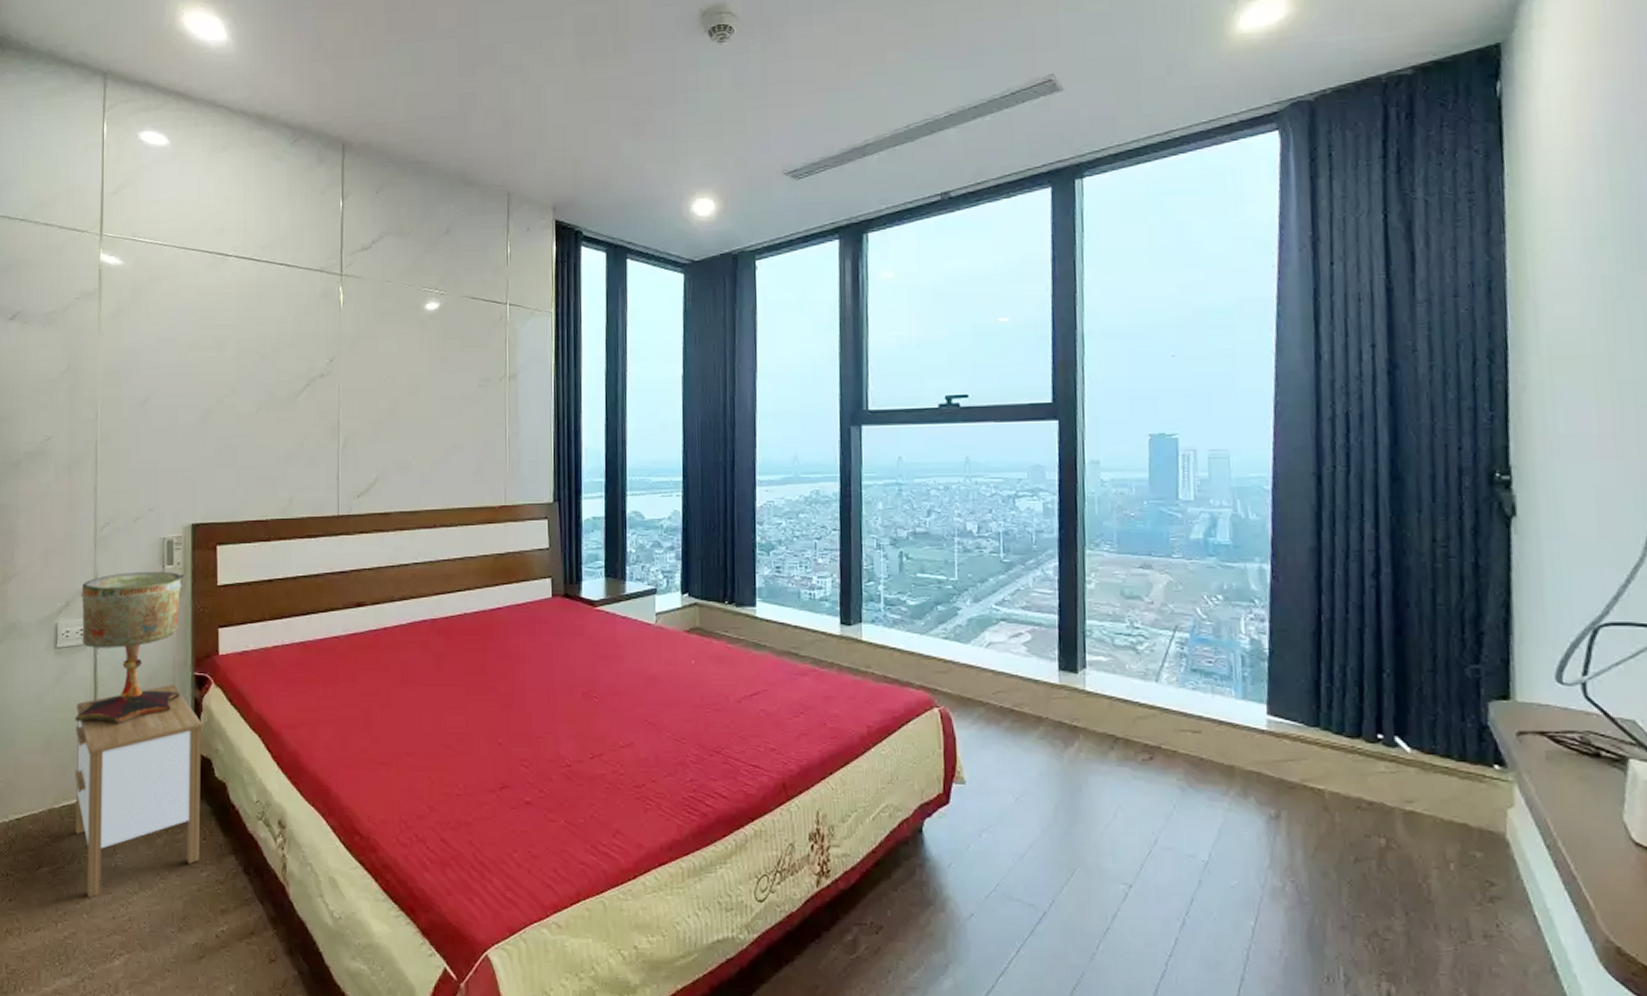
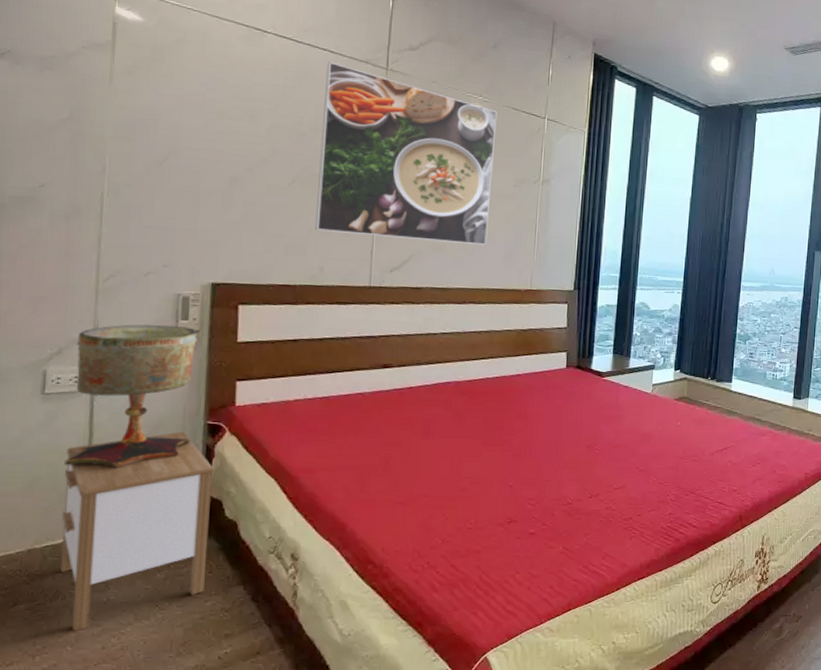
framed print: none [282,276,456,459] -> present [315,62,498,245]

